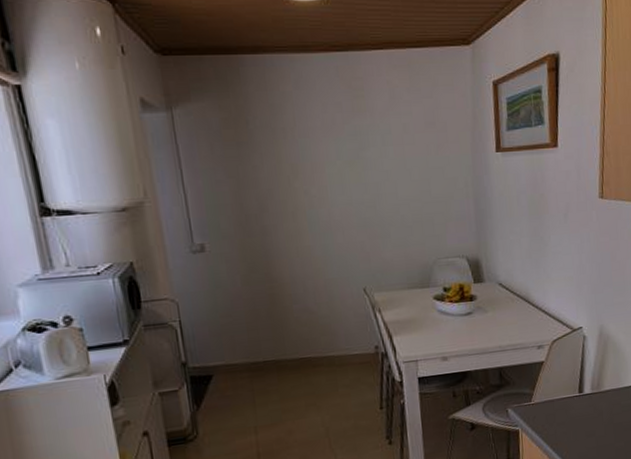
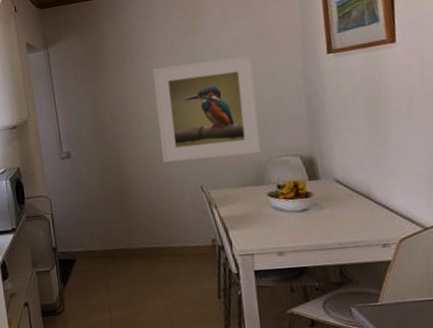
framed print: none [310,145,429,261] -> present [153,55,262,163]

